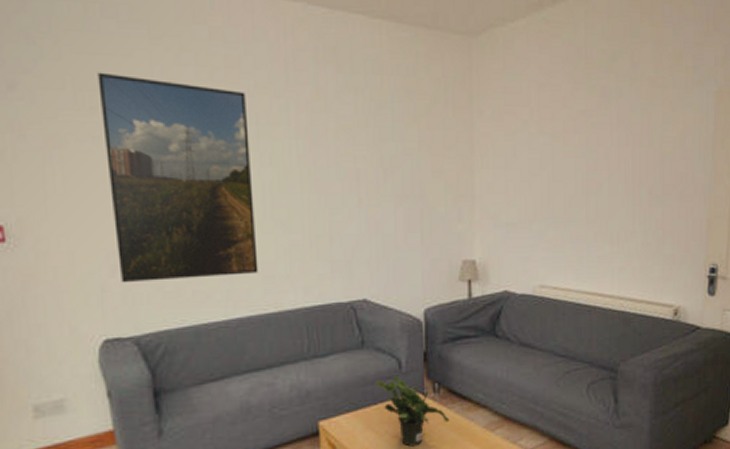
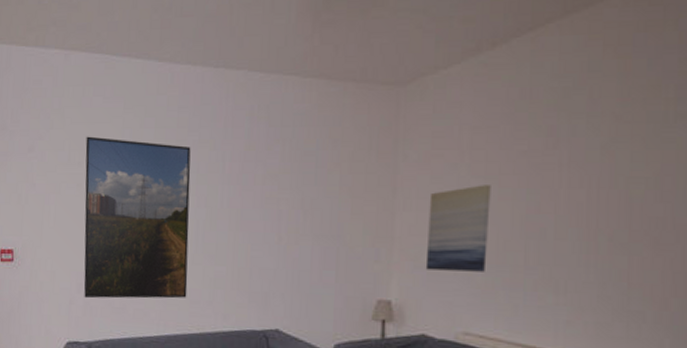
wall art: none [504,142,557,227] -> present [425,185,491,272]

